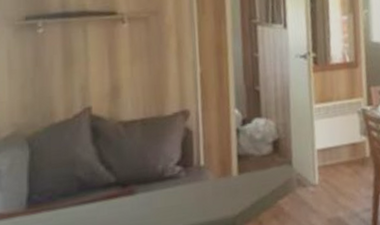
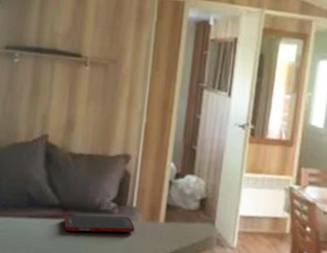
cell phone: none [124,177,208,209] -> present [64,215,136,233]

